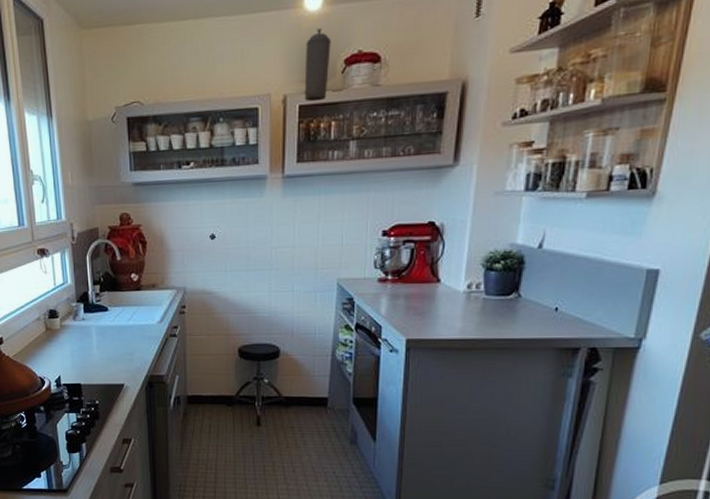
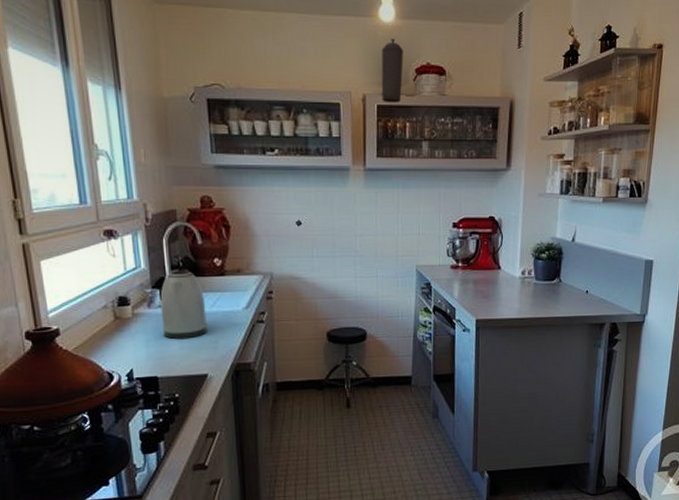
kettle: none [83,284,124,351] -> present [160,269,207,340]

